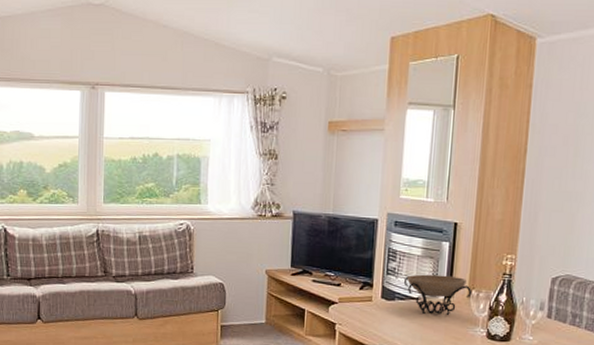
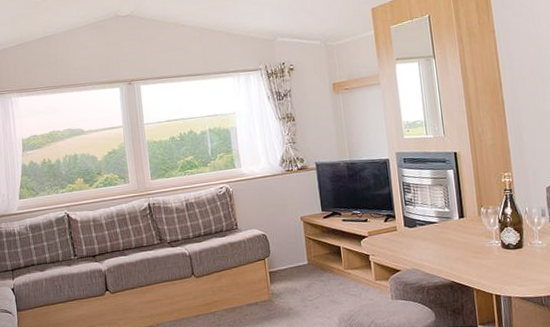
decorative bowl: present [404,274,473,316] -> none [421,198,482,236]

